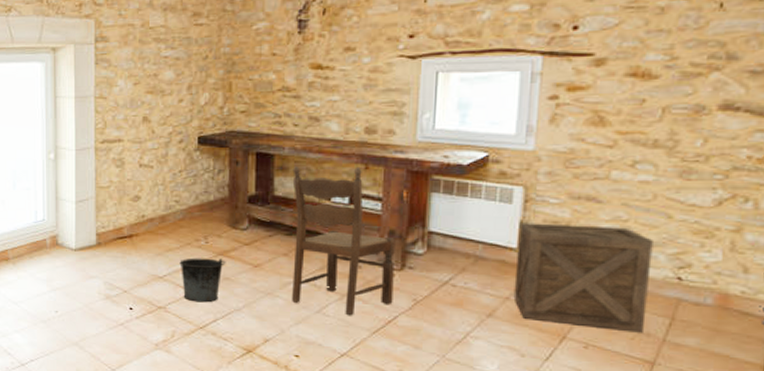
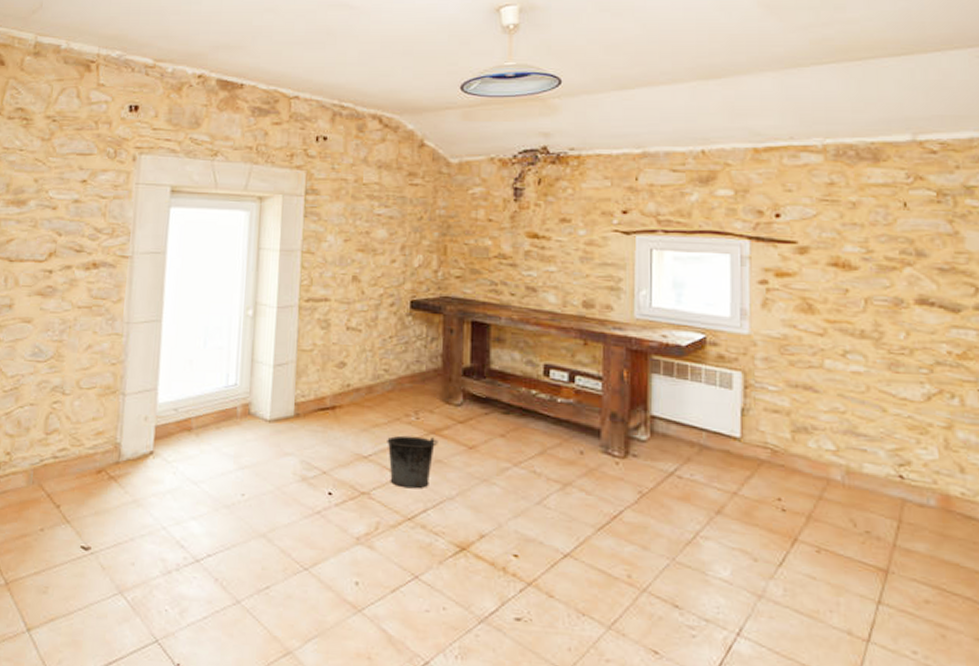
wooden chair: present [292,166,395,316] -> none [509,338,618,510]
wooden crate: present [513,223,653,333] -> none [740,410,874,536]

